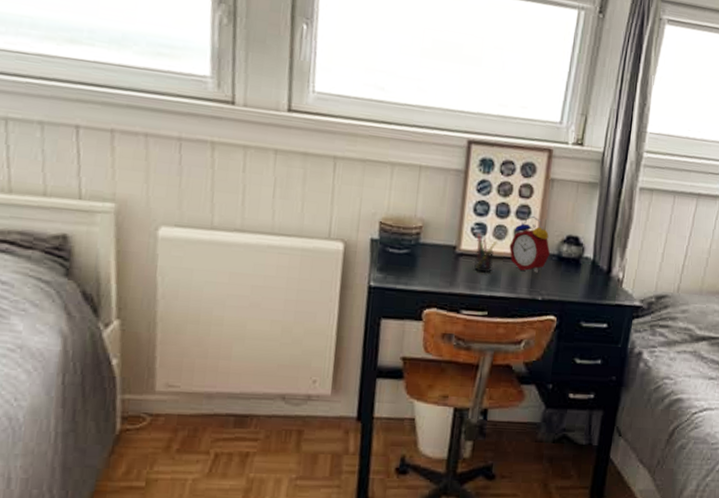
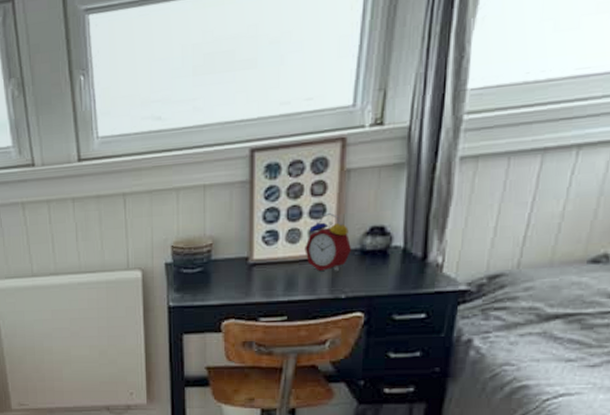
pen holder: present [474,233,497,272] -> none [268,241,291,278]

